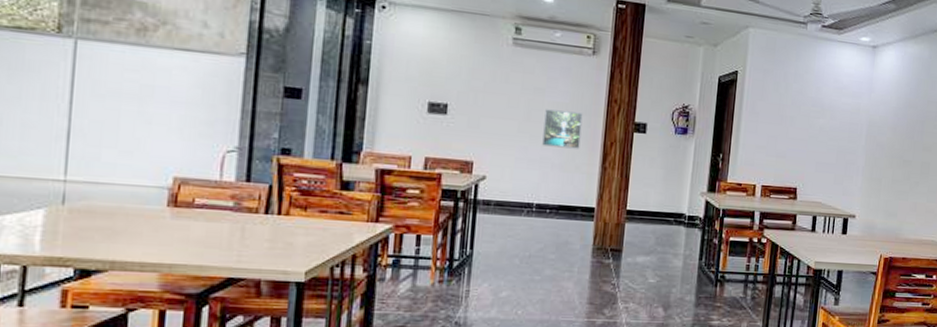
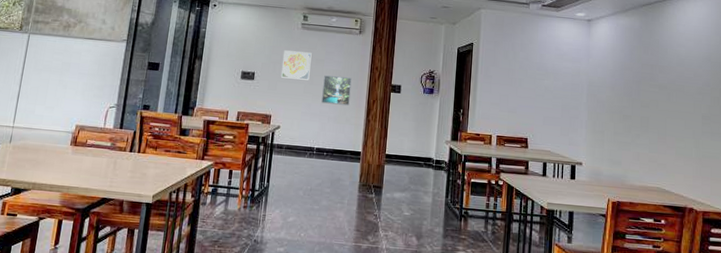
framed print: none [486,74,528,116] -> present [281,50,312,80]

